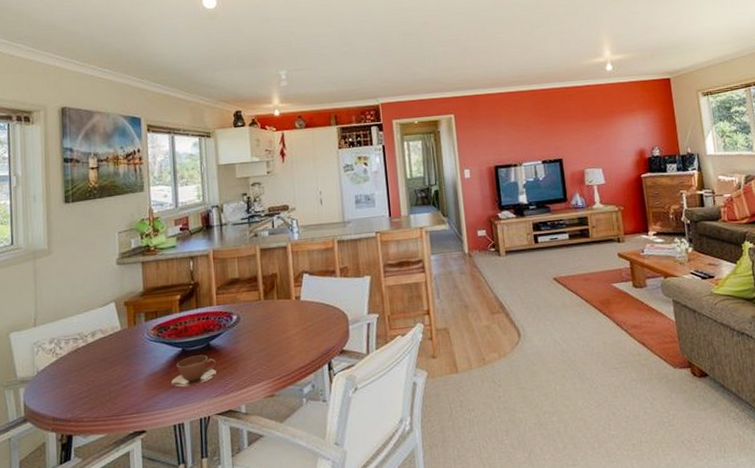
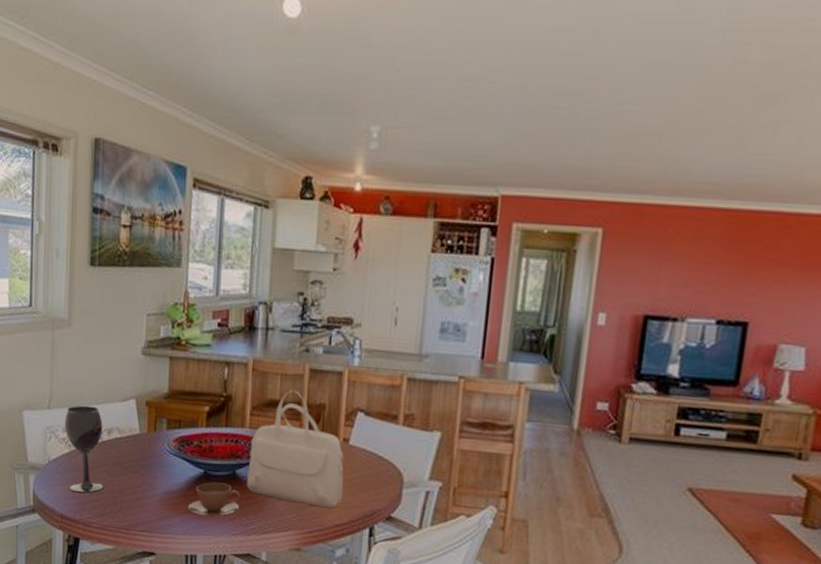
wine glass: none [50,316,92,395] -> present [64,405,104,494]
handbag: none [219,267,303,358] -> present [247,390,344,509]

